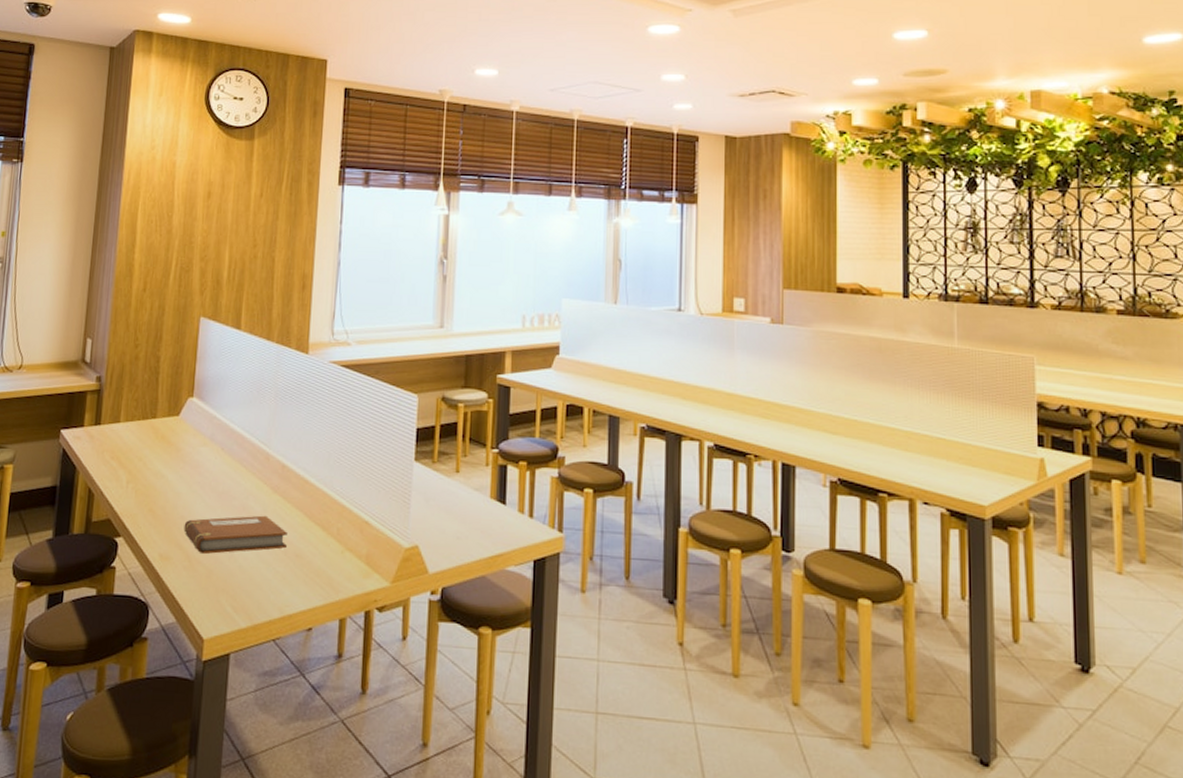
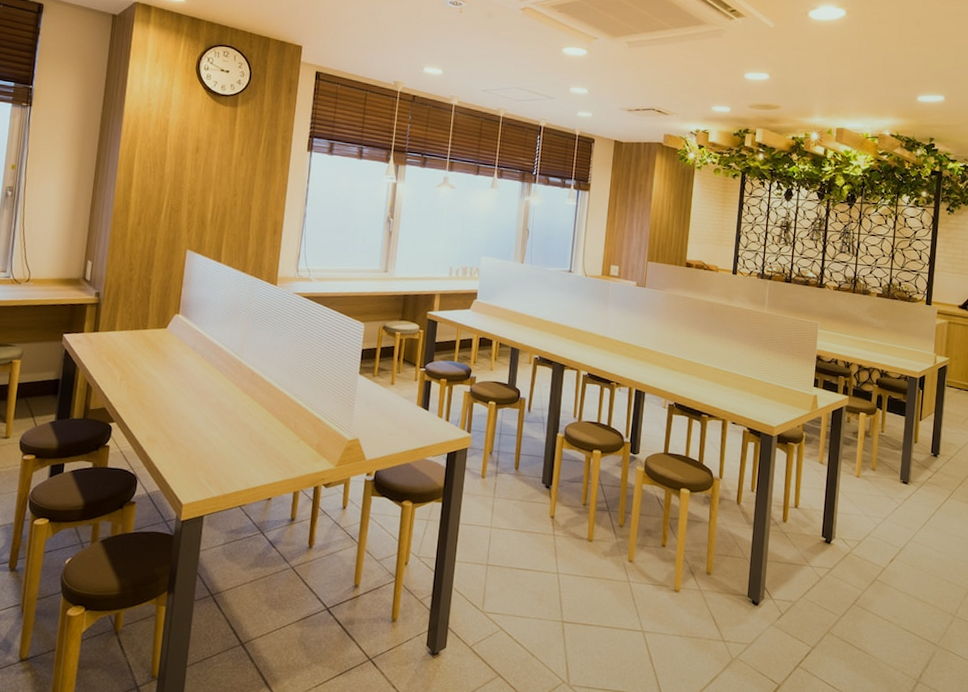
notebook: present [183,515,287,554] -> none [168,410,254,439]

